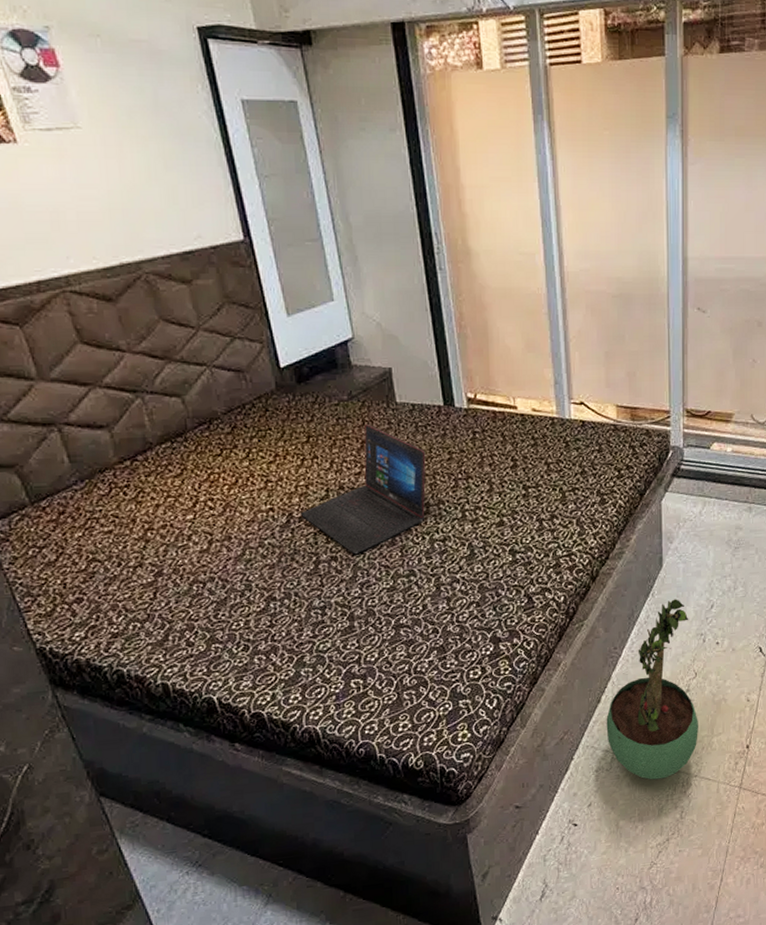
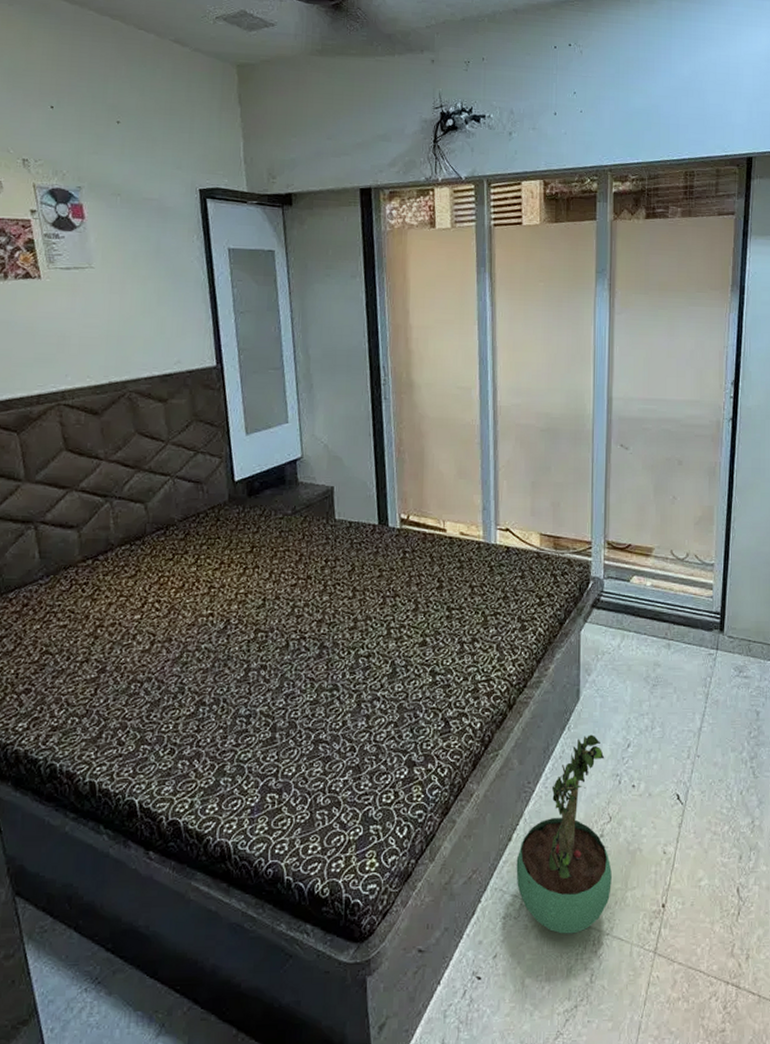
laptop: present [301,423,426,554] -> none [238,537,358,664]

